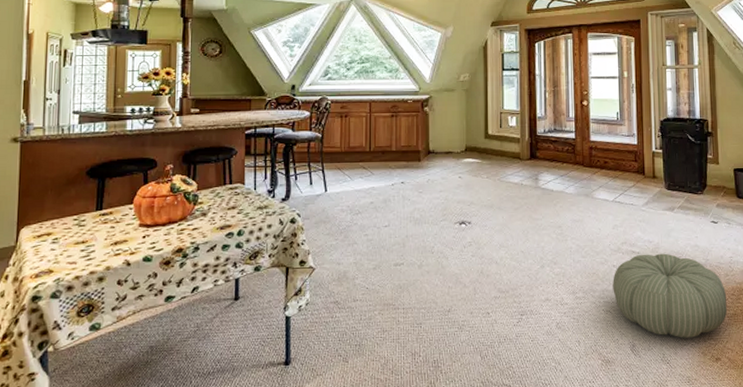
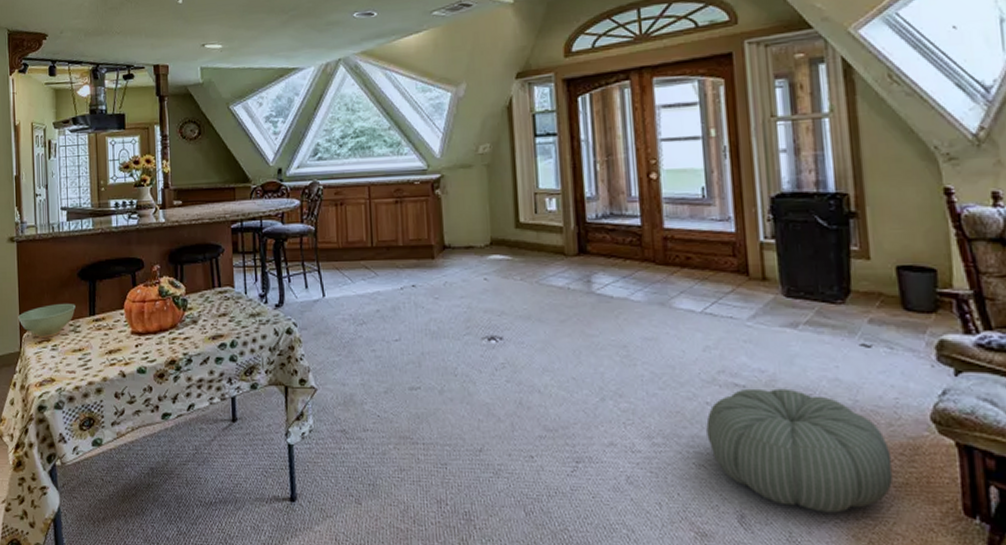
bowl: none [15,200,82,233] -> present [17,304,76,339]

